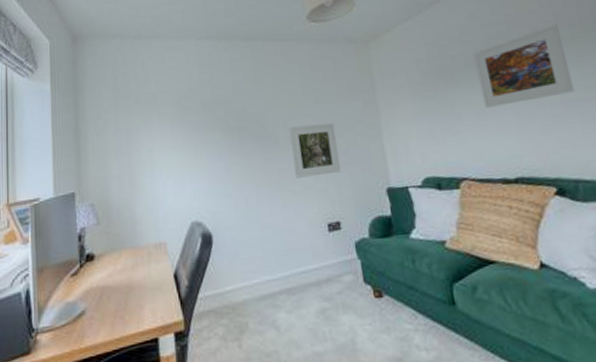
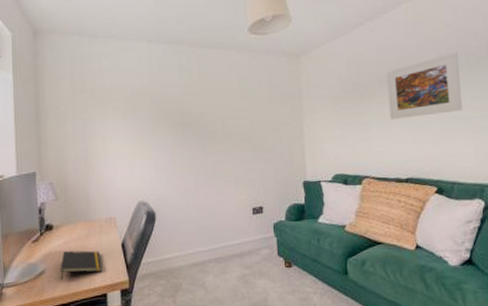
notepad: none [102,284,153,323] -> present [59,250,103,281]
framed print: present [289,122,341,178] -> none [226,124,267,170]

